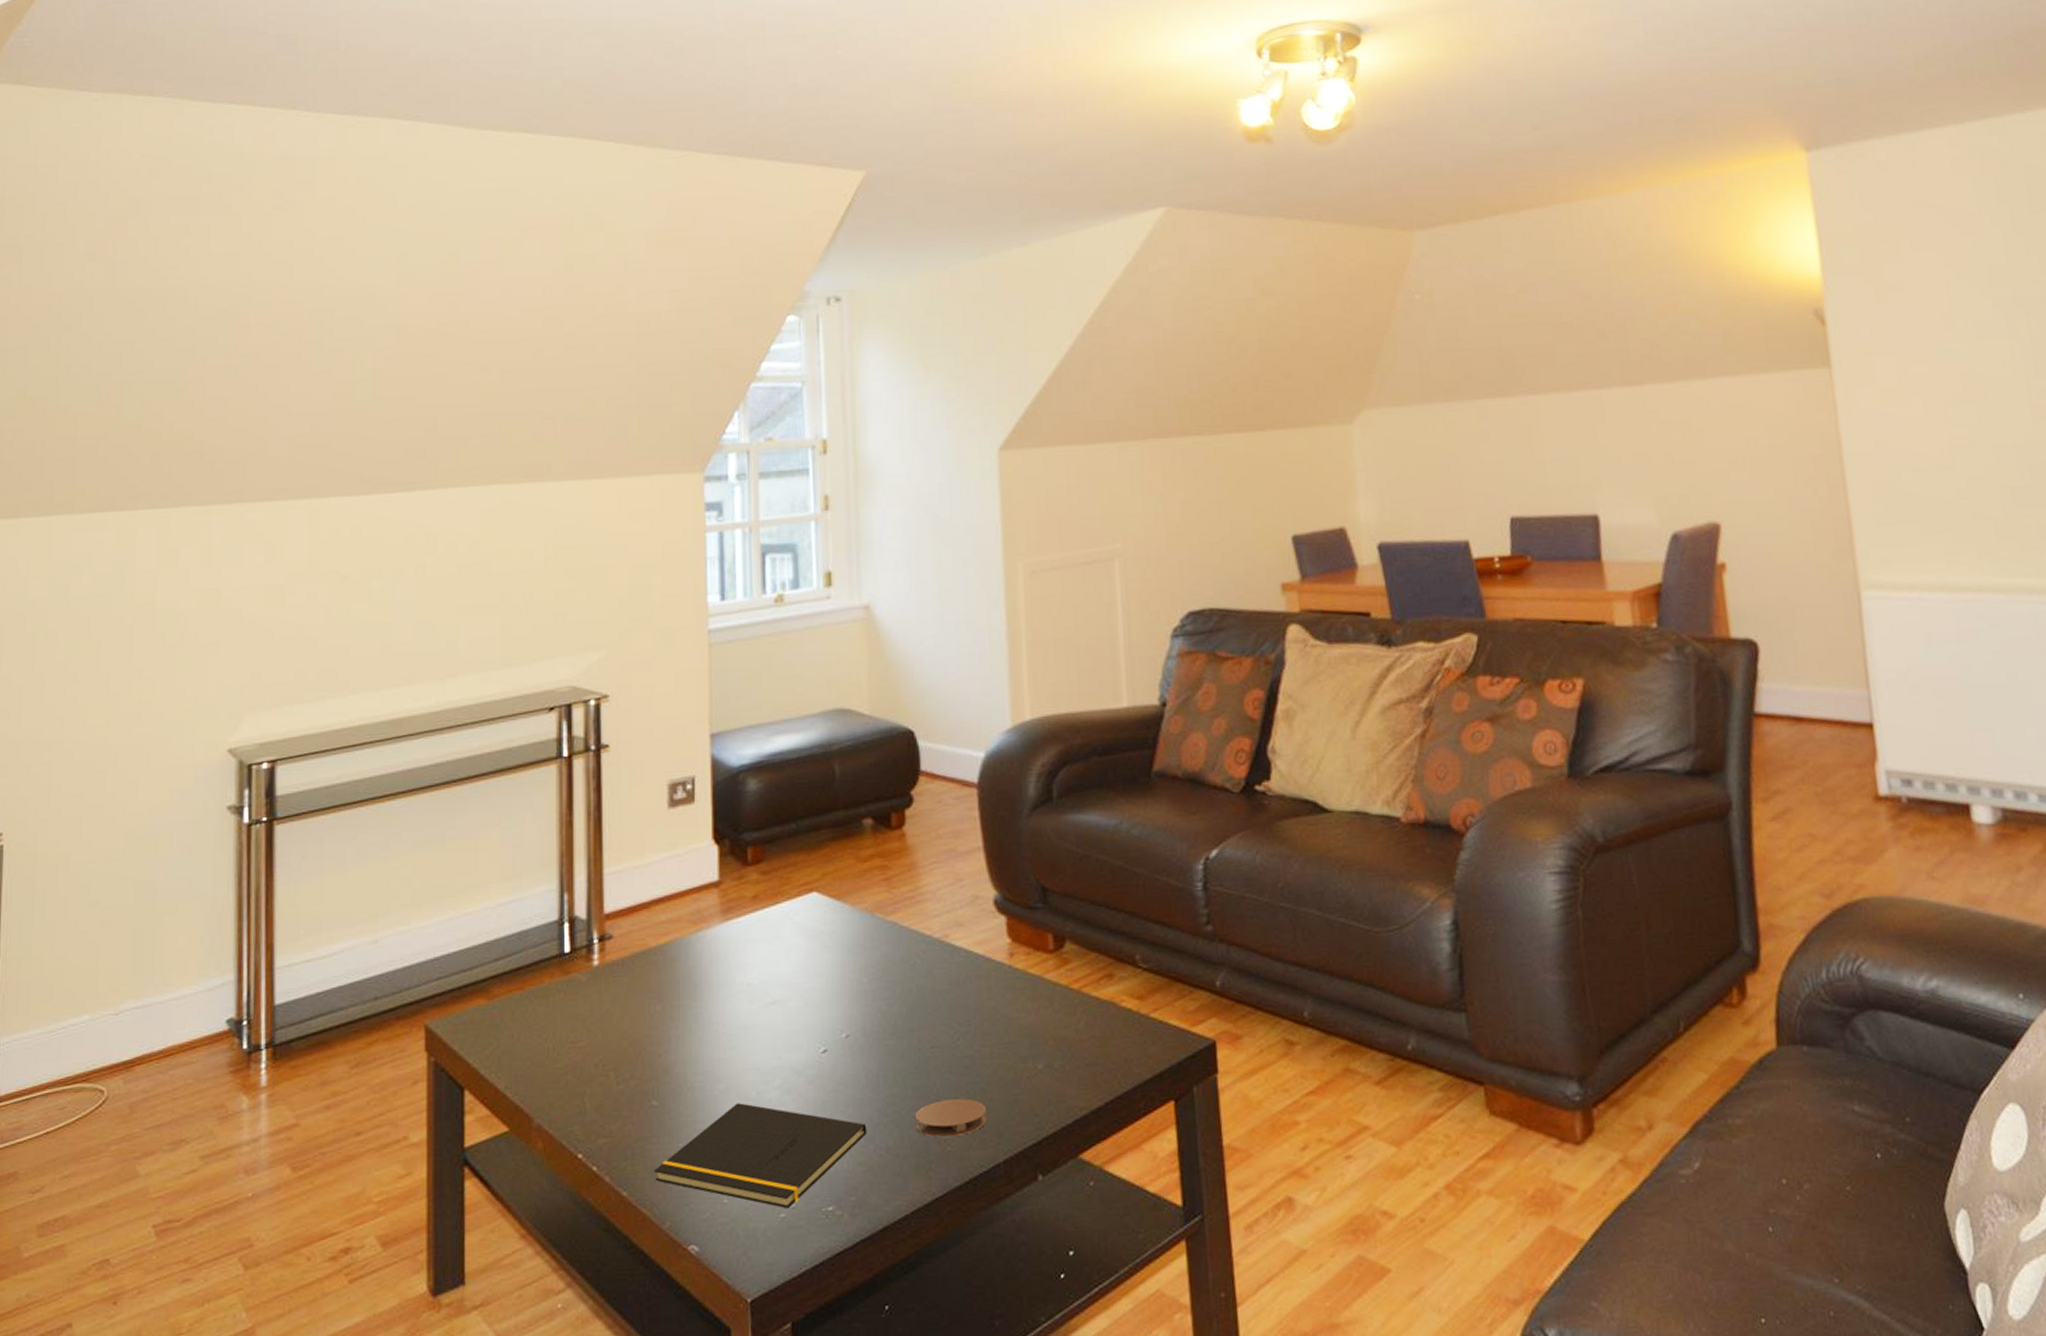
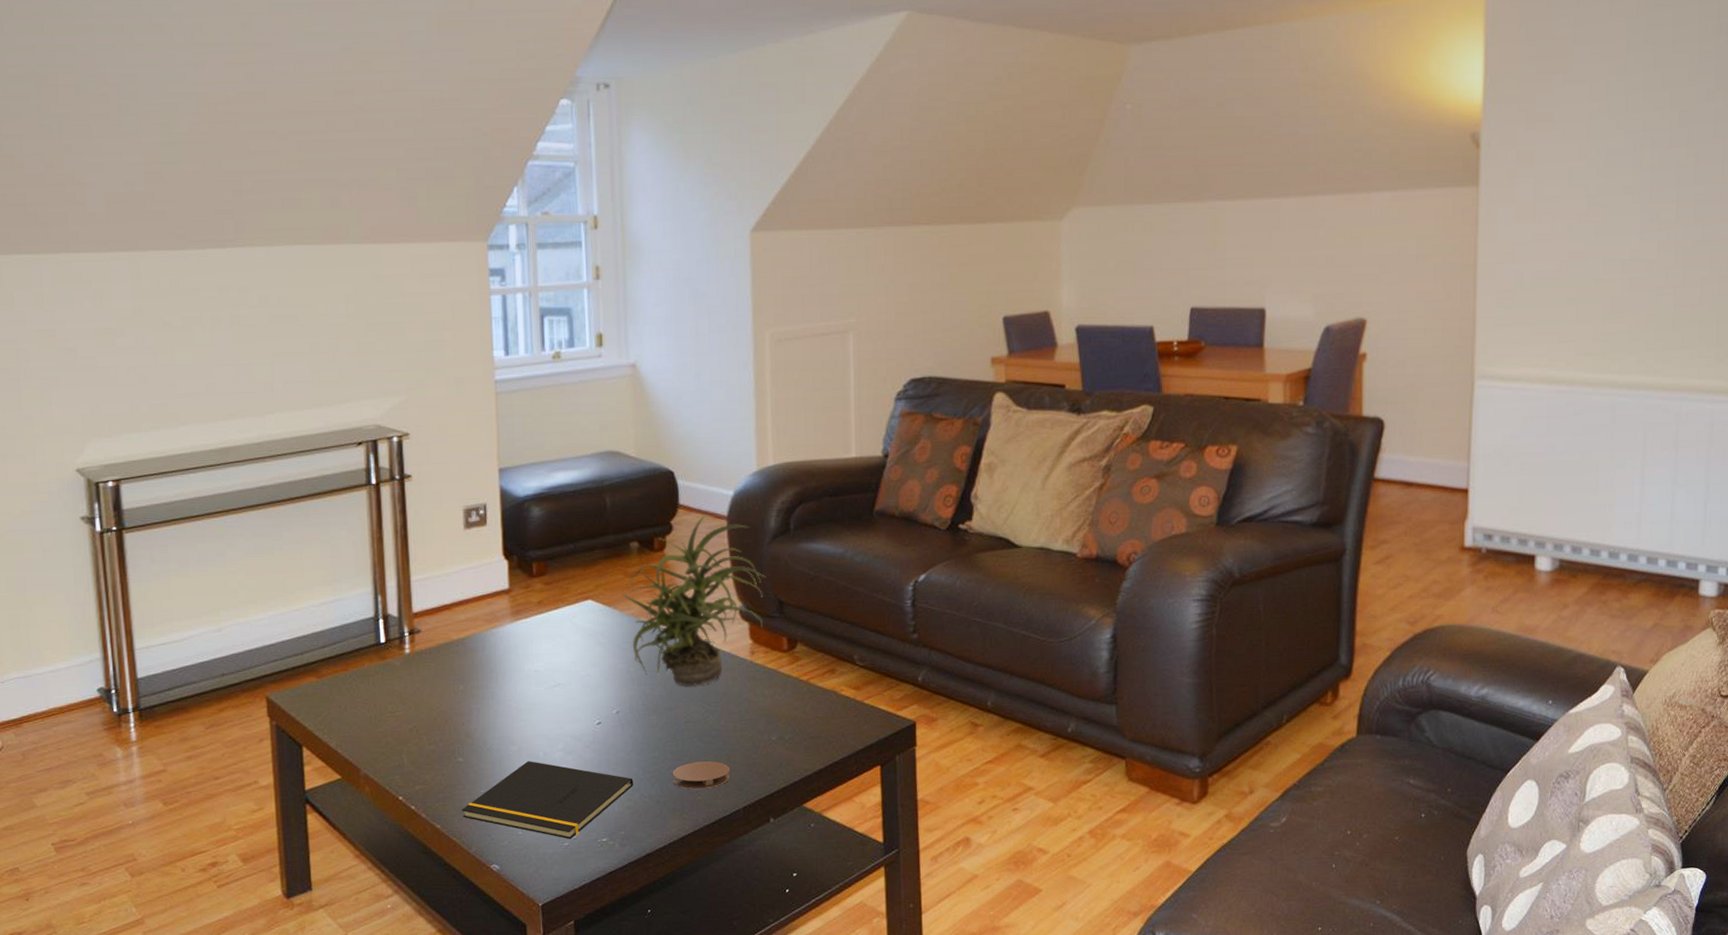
potted plant: none [853,782,1025,1001] -> present [622,514,766,687]

